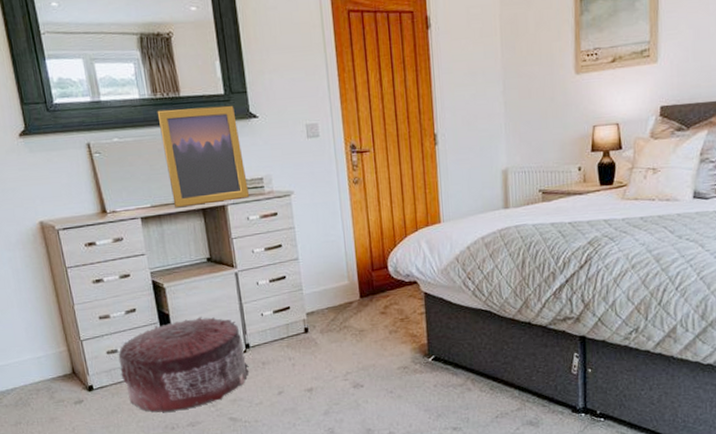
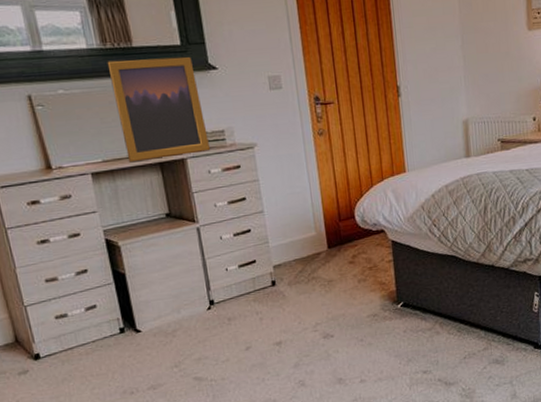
pouf: present [118,317,249,413] -> none [68,274,215,378]

